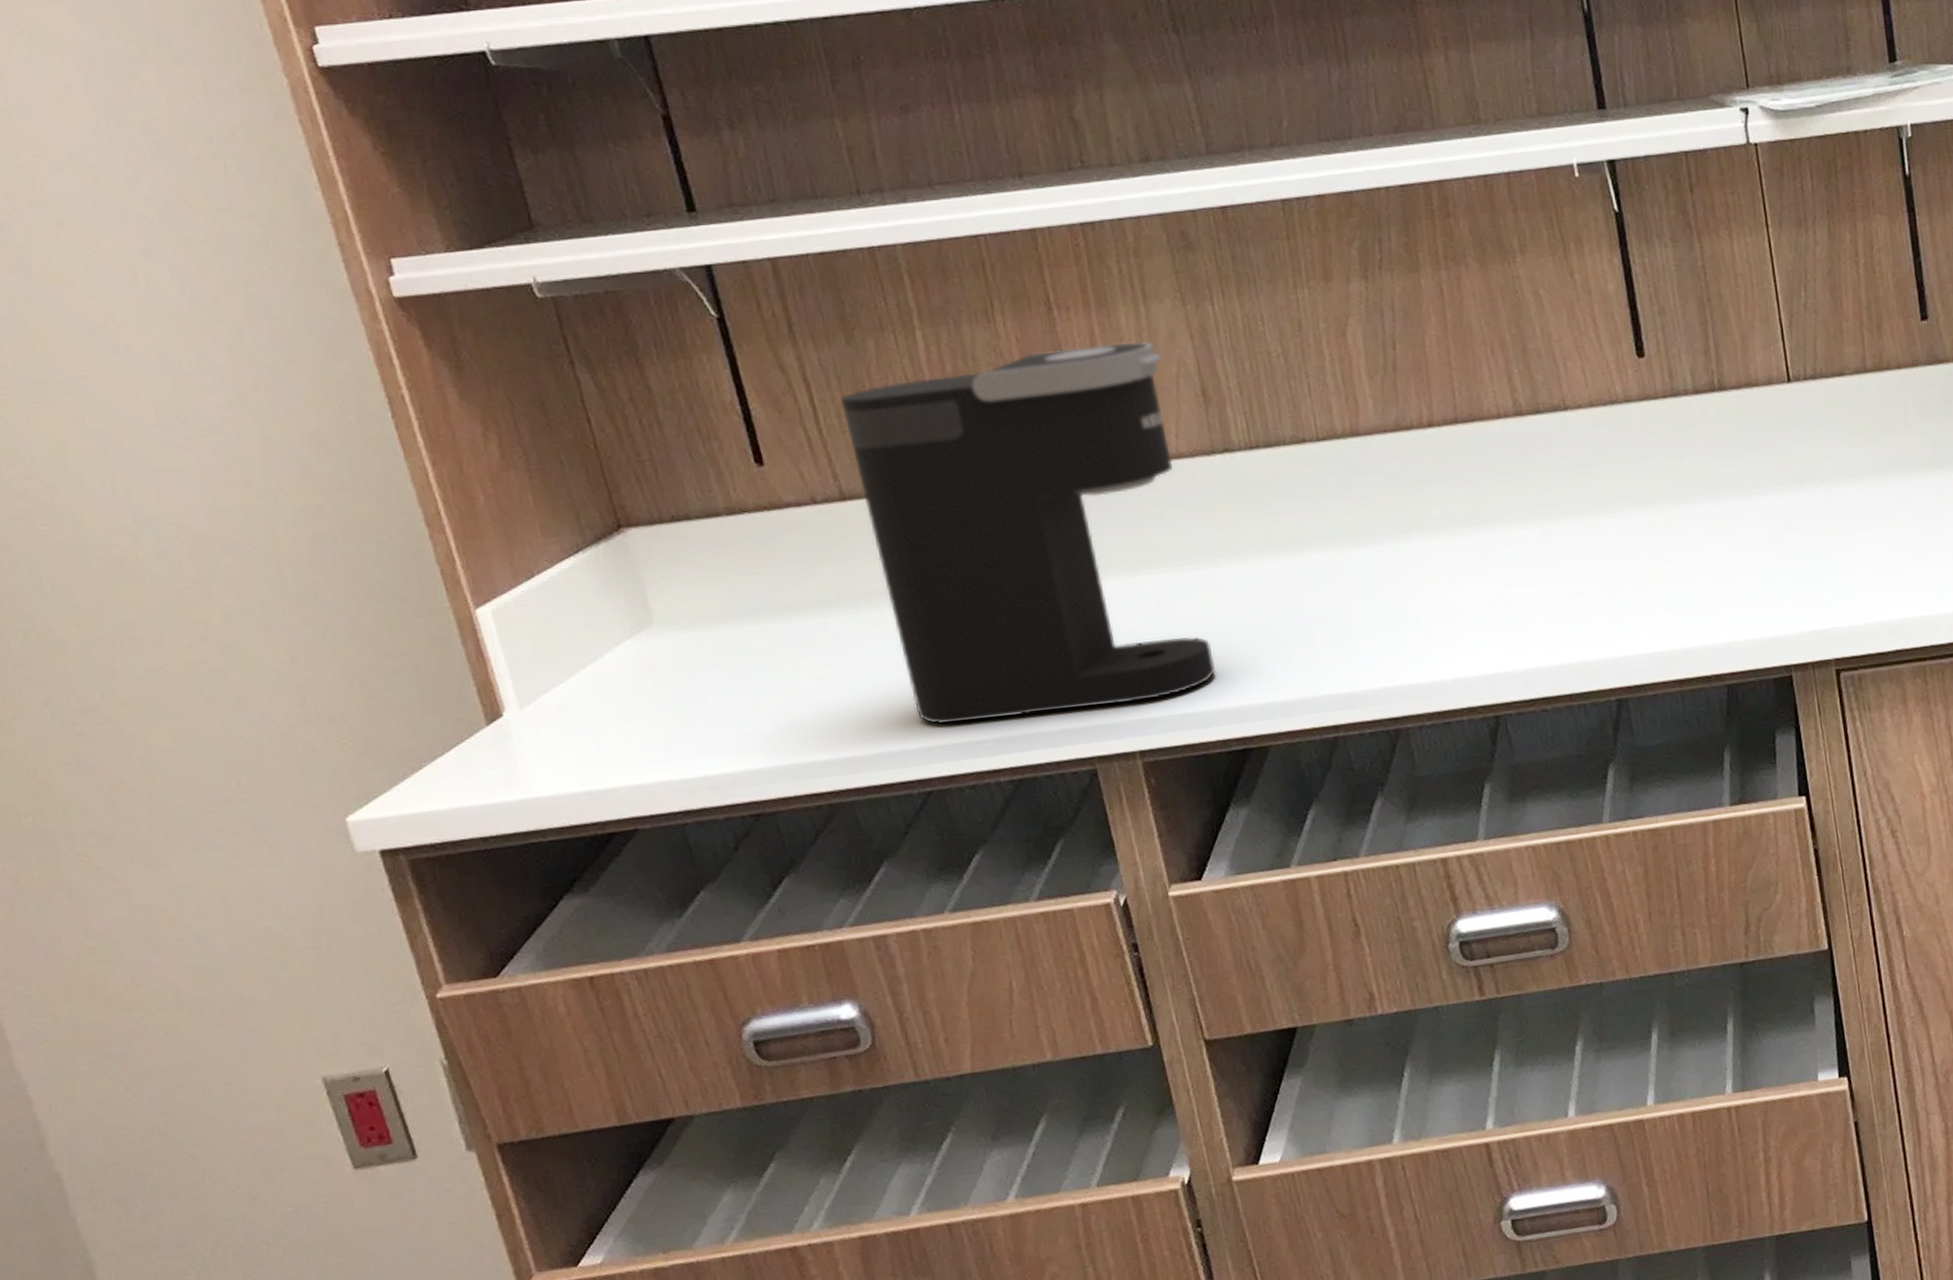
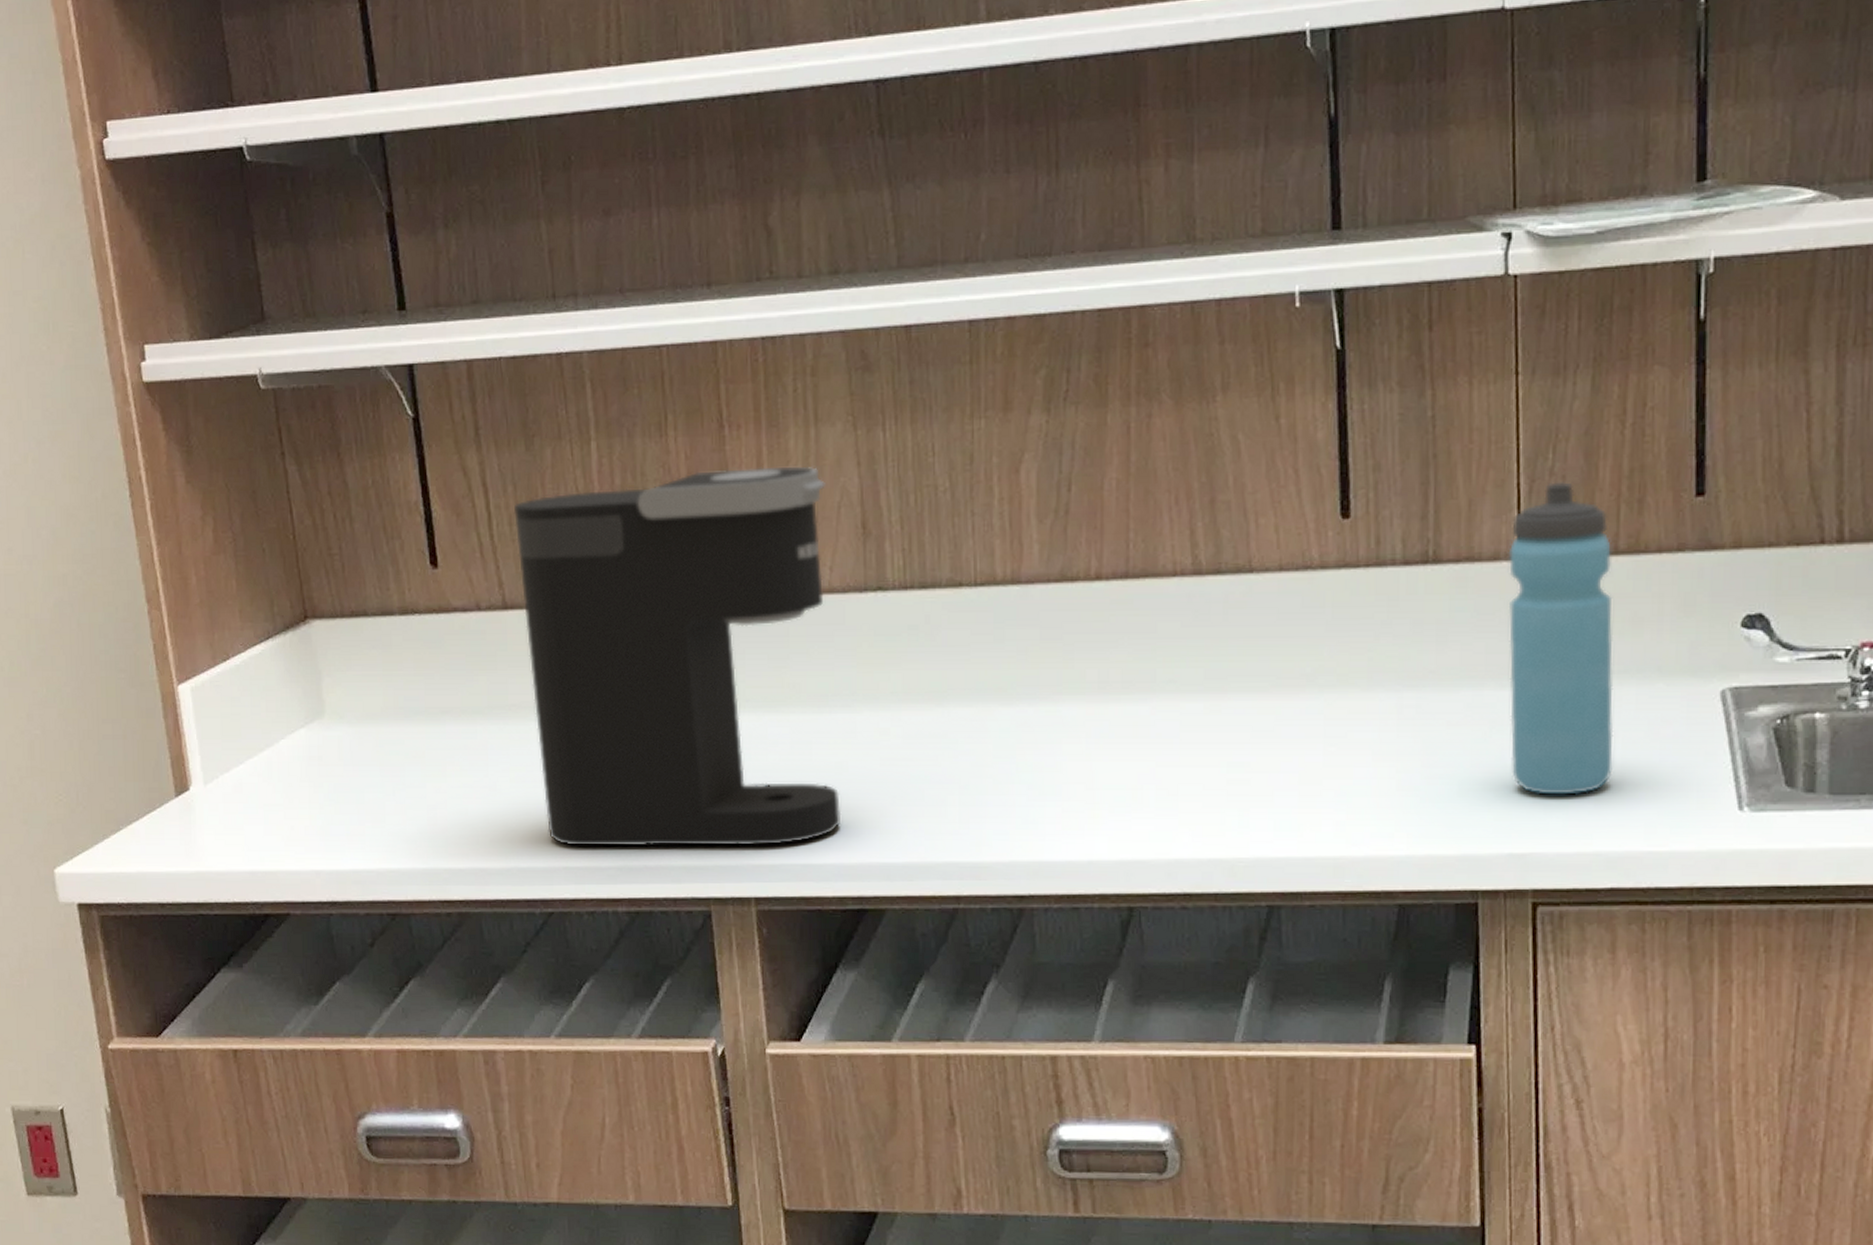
water bottle: none [1779,315,1886,578] -> present [1509,482,1614,795]

